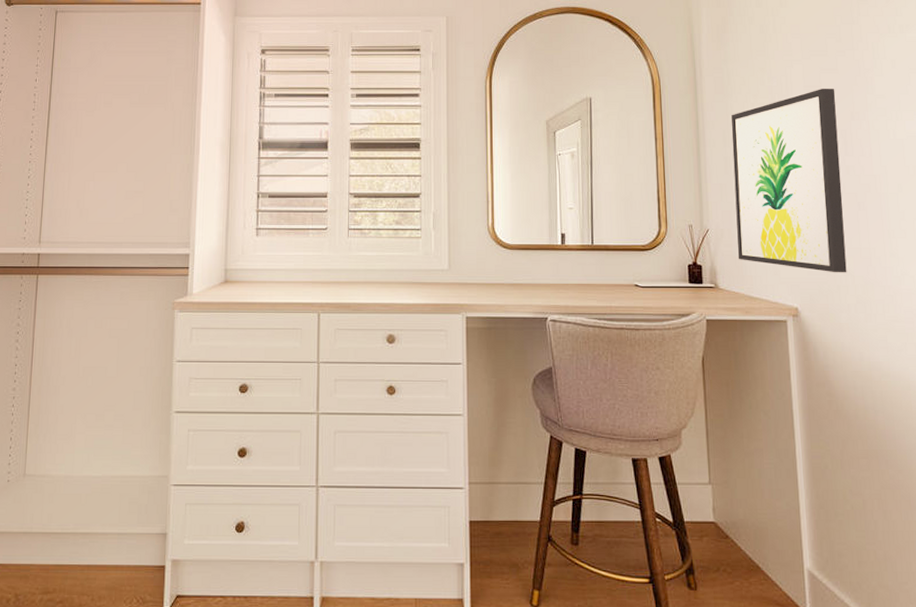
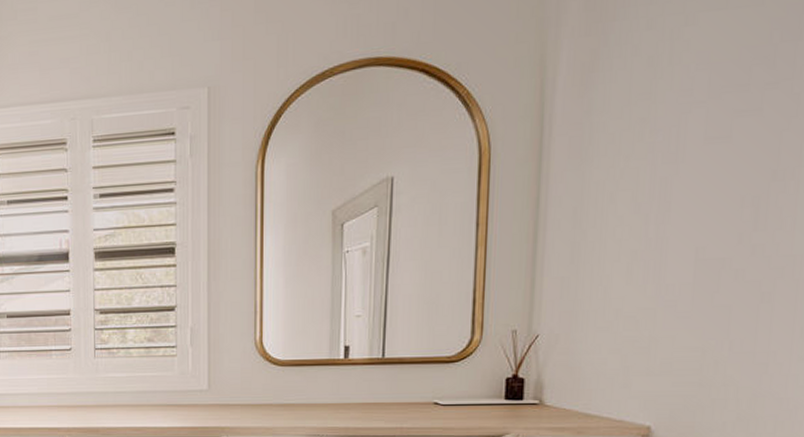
wall art: present [731,89,847,273] -> none [575,138,753,384]

